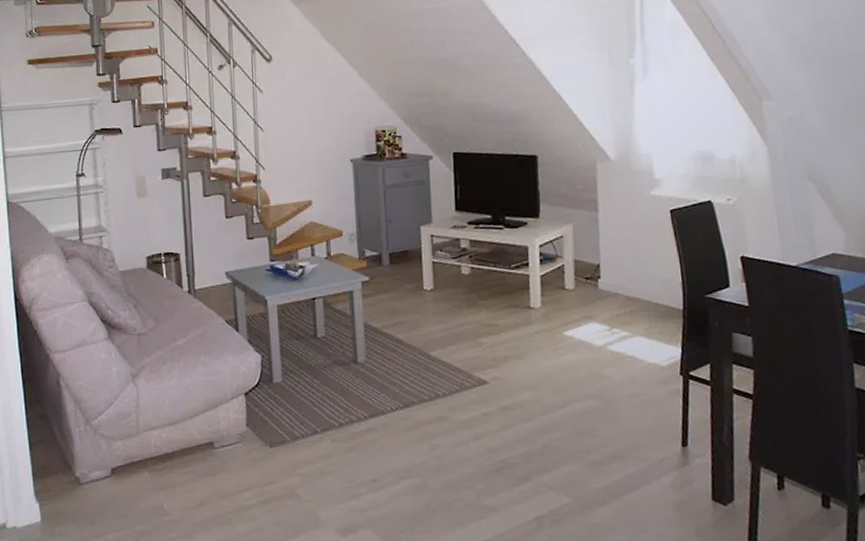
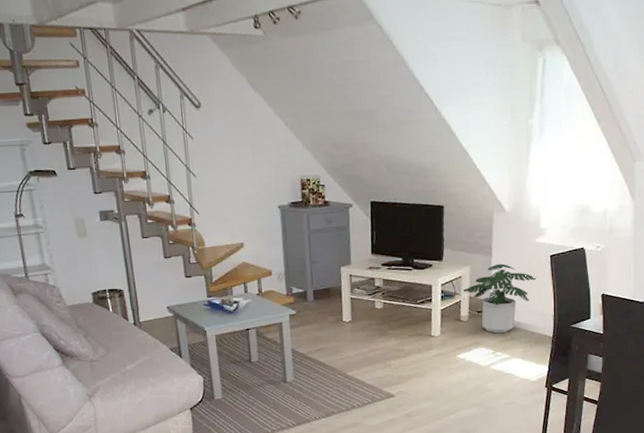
potted plant: none [565,220,656,305] -> present [462,263,537,333]

